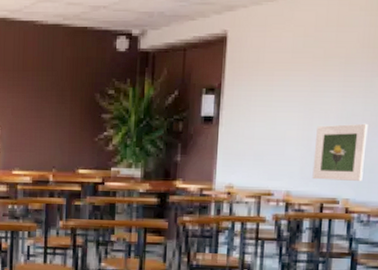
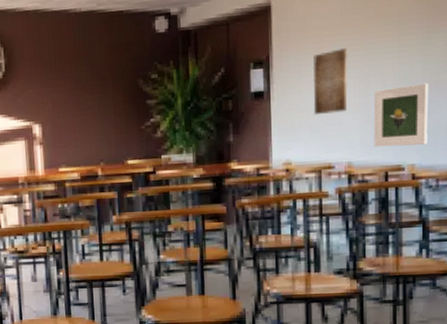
wall art: none [258,83,296,143] -> present [312,48,348,114]

